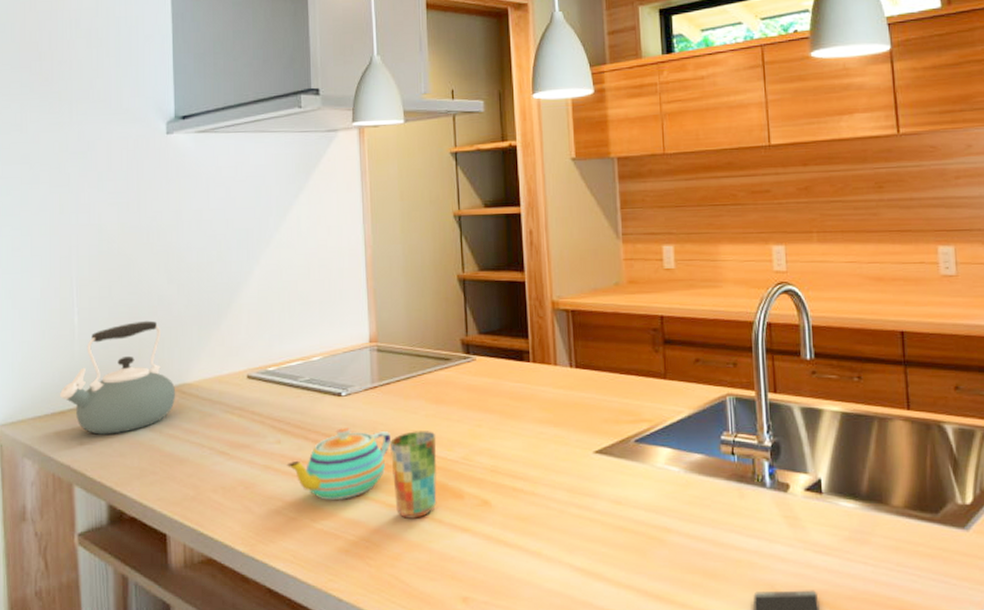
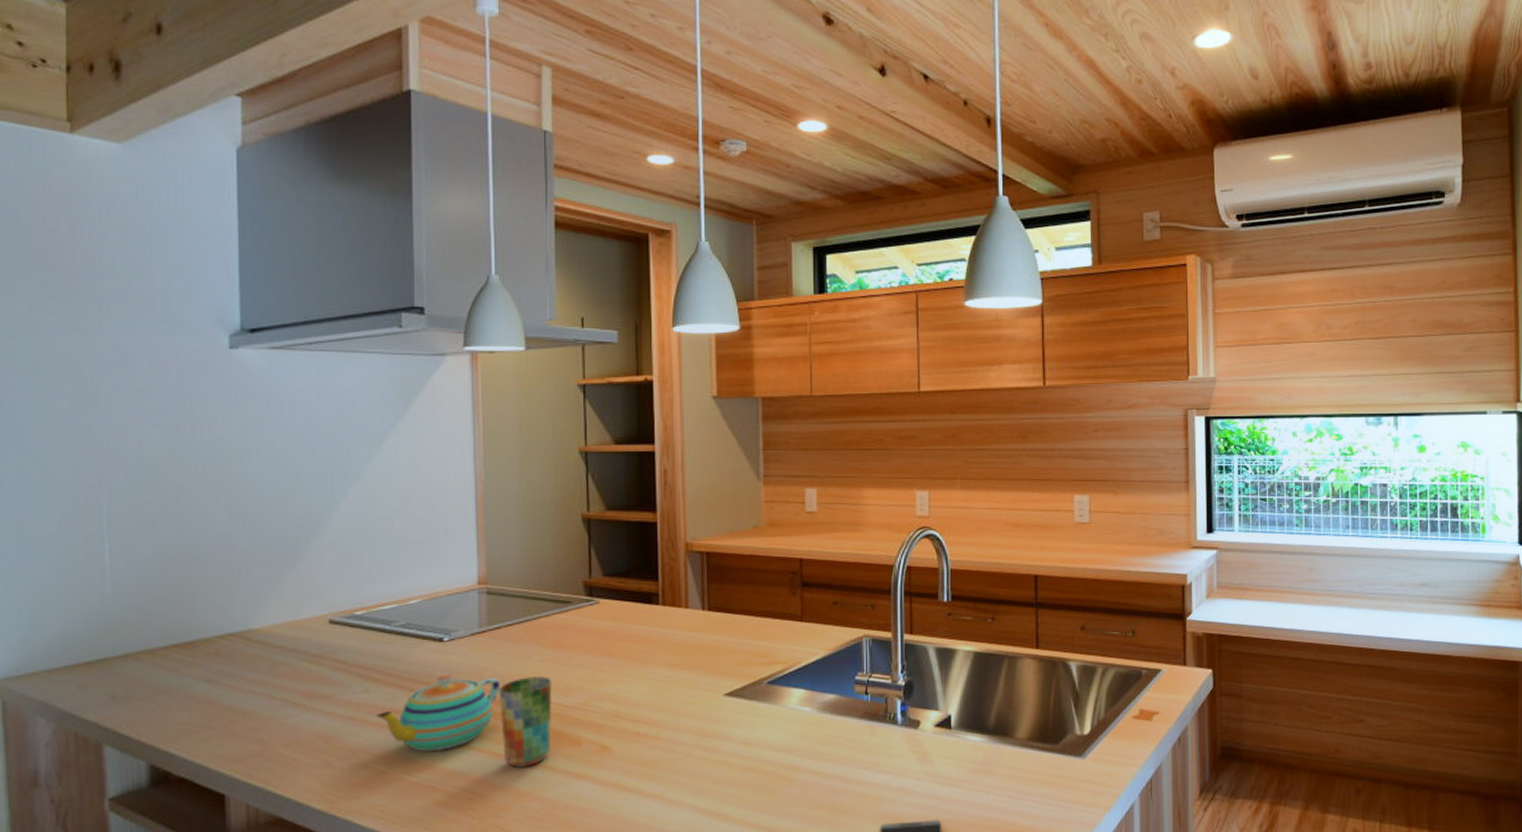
kettle: present [60,320,176,435] -> none [85,559,239,688]

